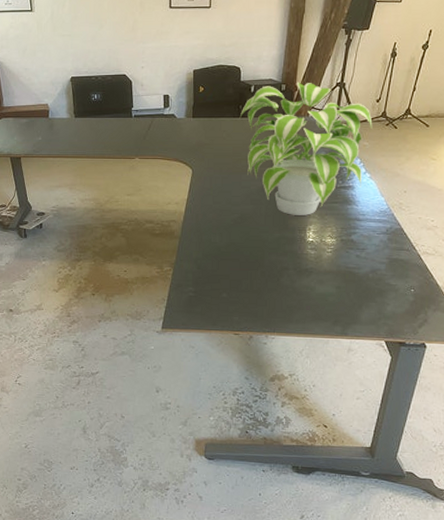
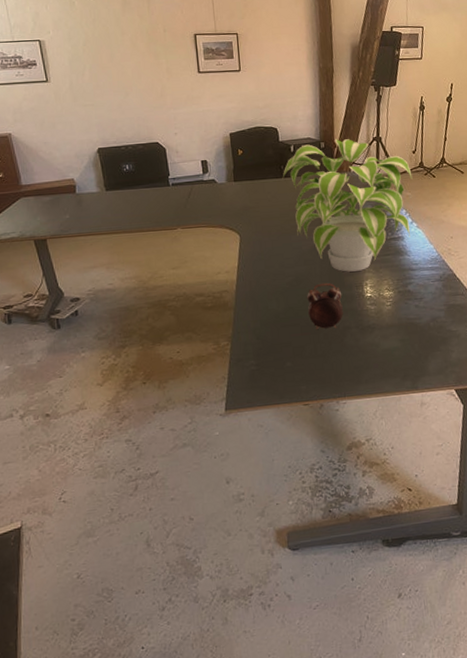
alarm clock: none [249,224,284,268] -> present [307,283,343,329]

